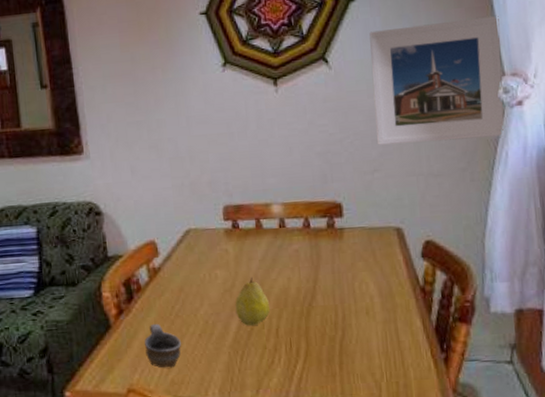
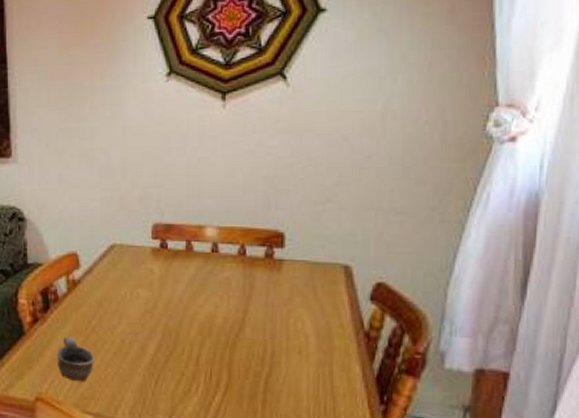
fruit: present [235,276,271,326] -> none [155,300,193,350]
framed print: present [369,16,505,145] -> none [332,37,500,176]

